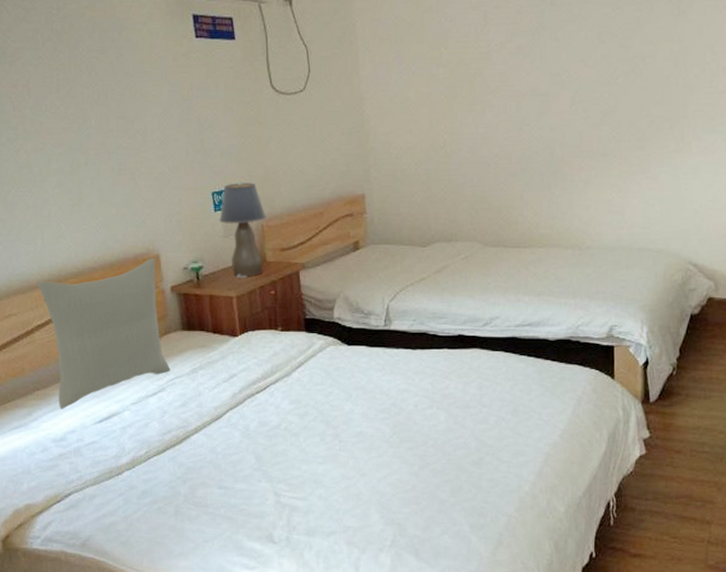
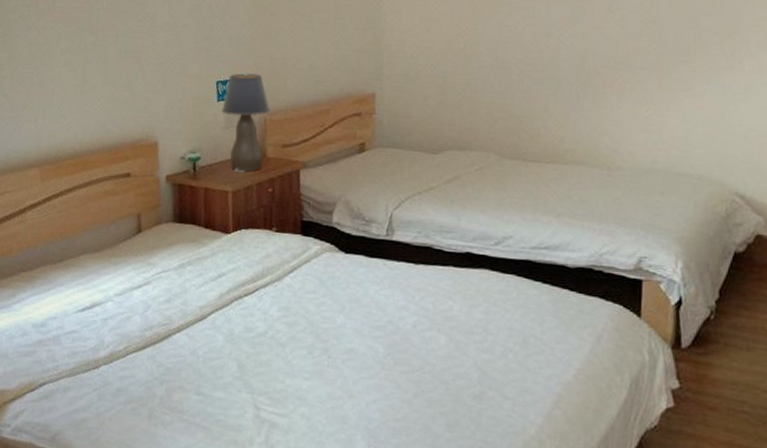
pillow: present [37,257,171,409] -> none [34,144,158,294]

